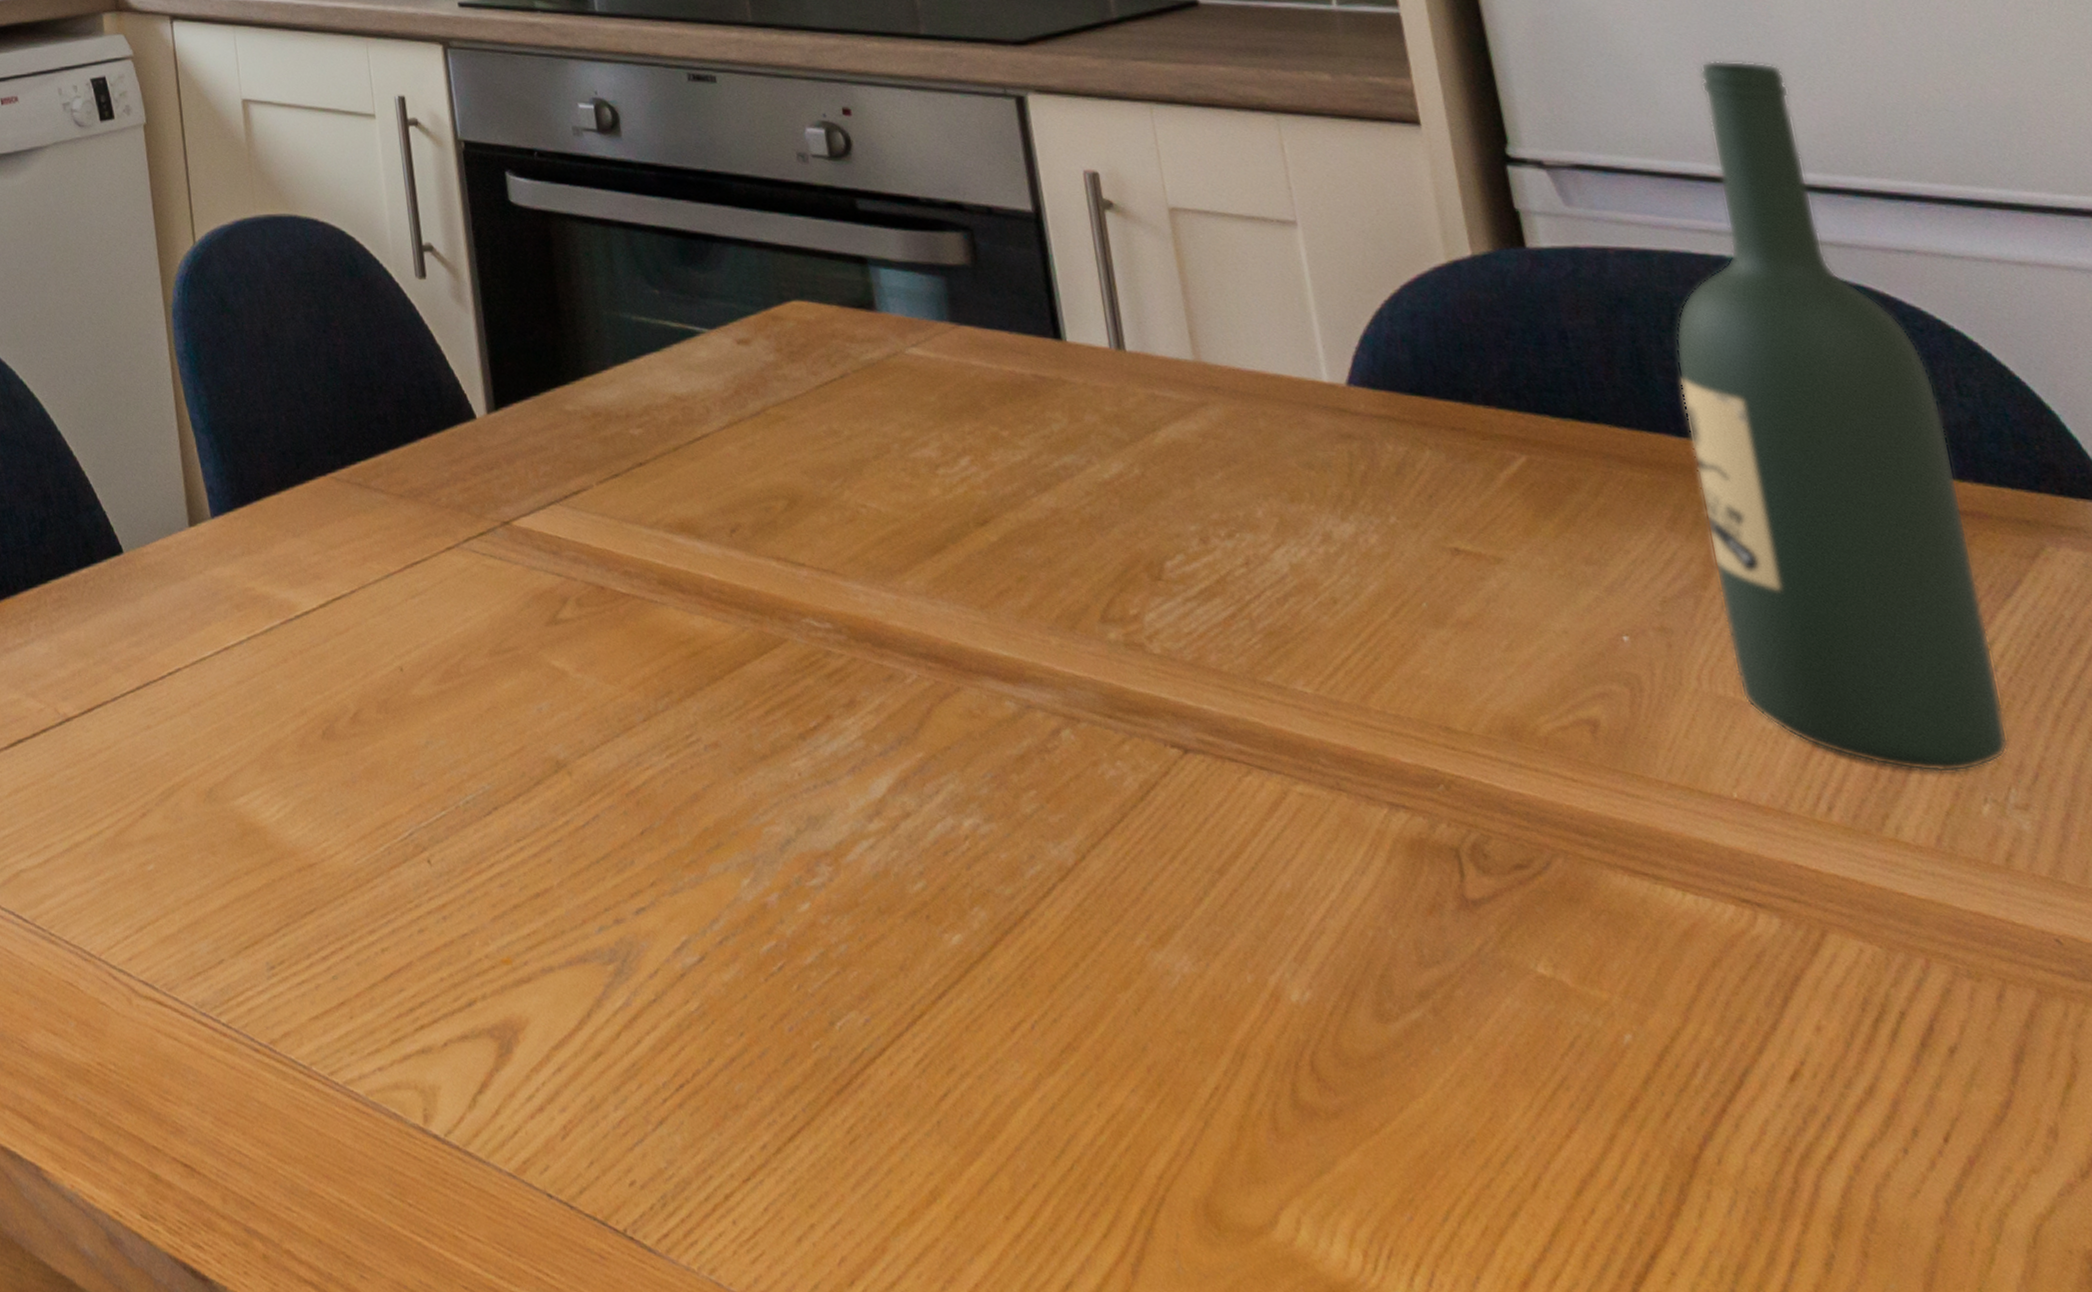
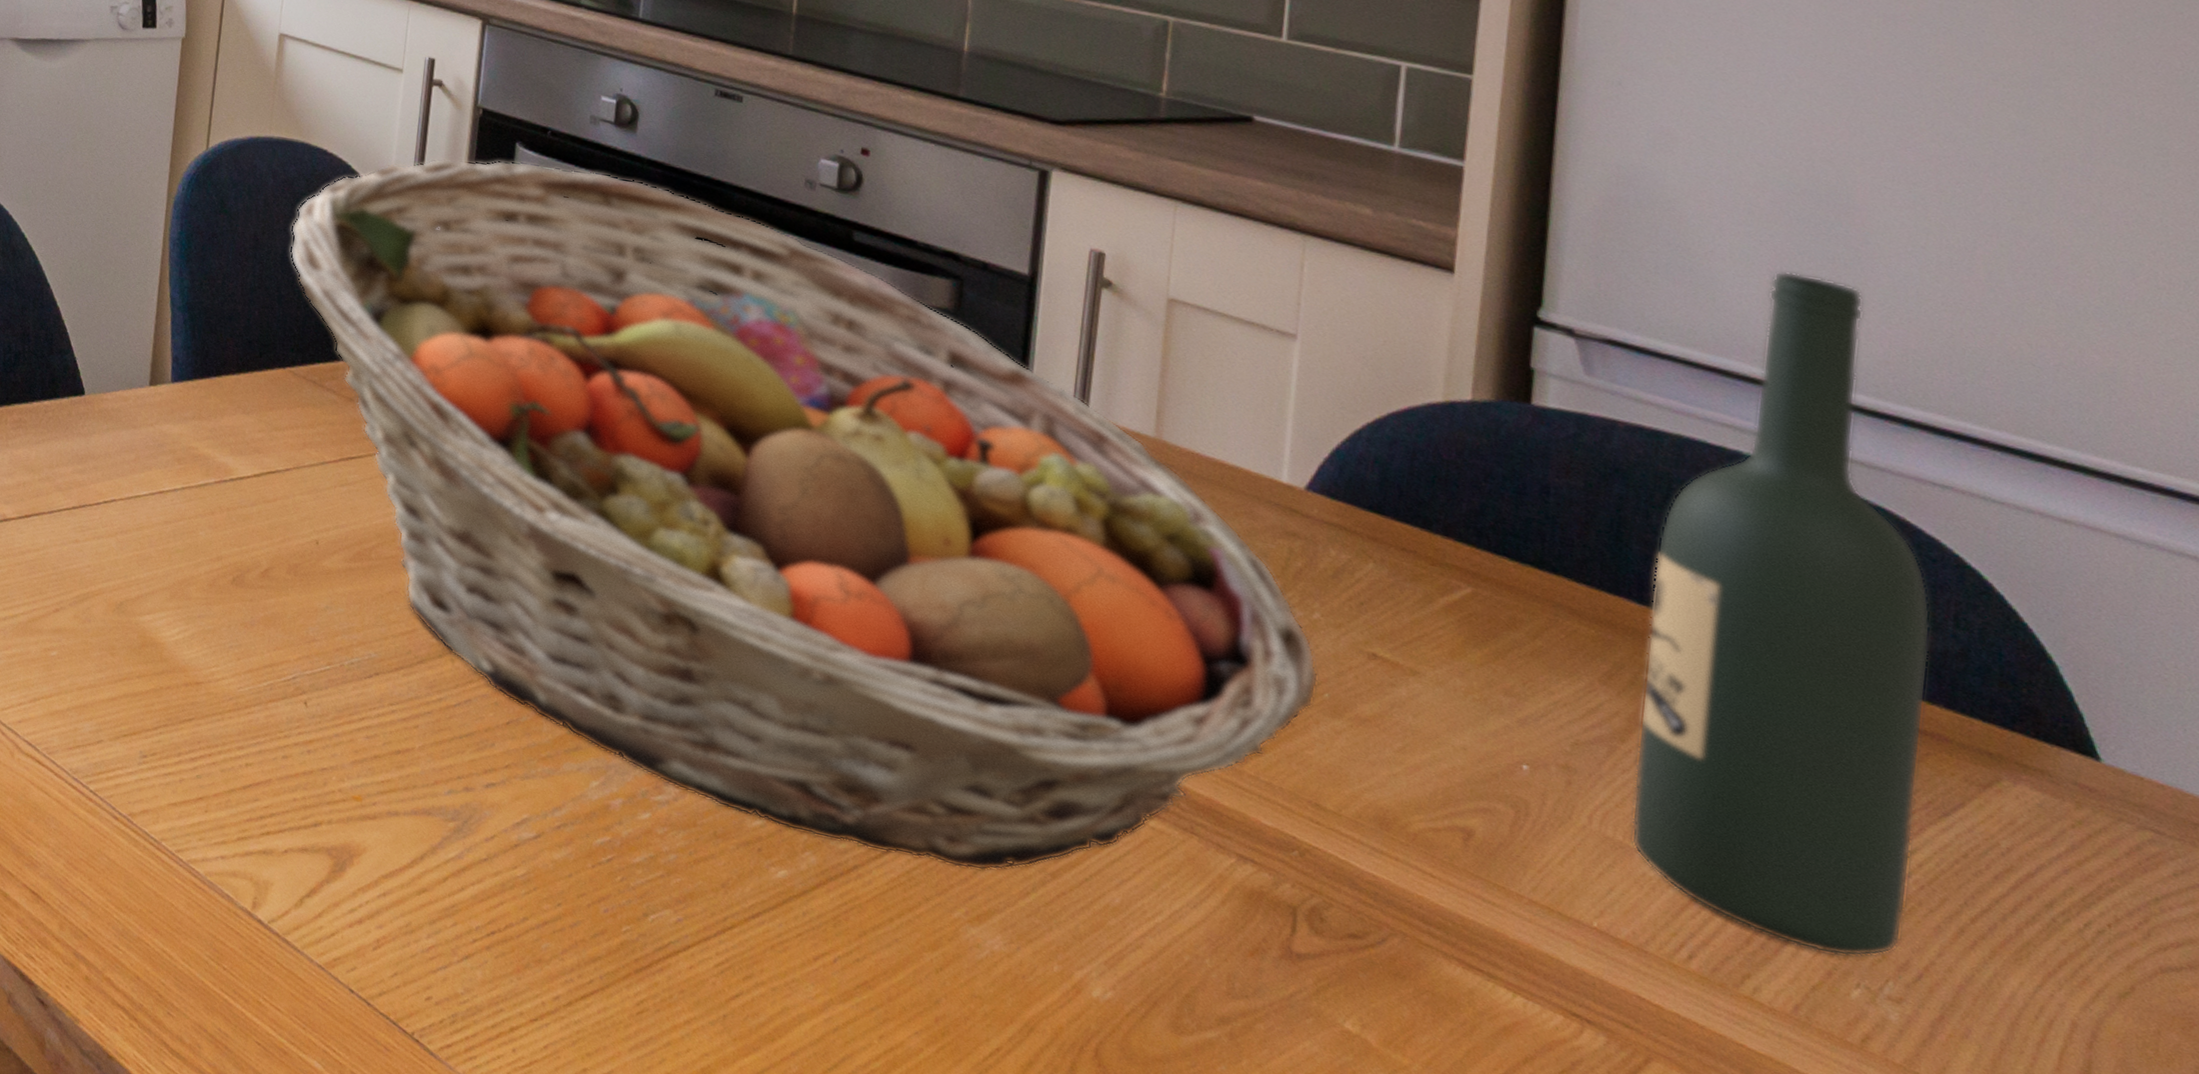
fruit basket: none [298,187,1415,888] -> present [289,158,1319,871]

